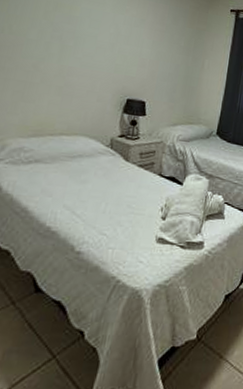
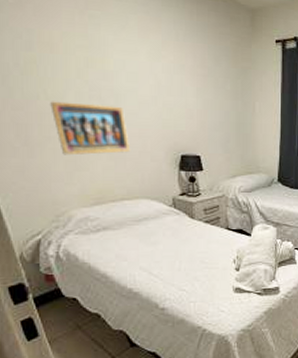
relief panel: none [12,36,81,91] -> present [50,101,131,156]

